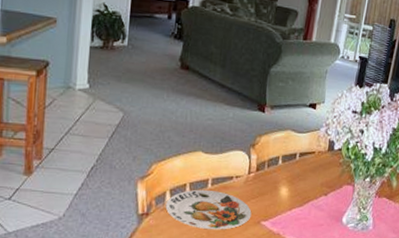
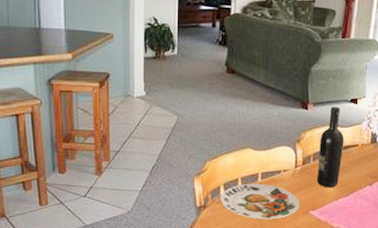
wine bottle: none [270,110,301,197] -> present [316,106,345,188]

